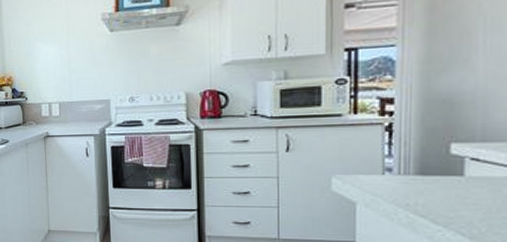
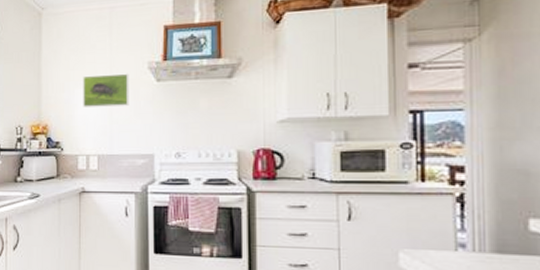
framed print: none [41,25,86,59] -> present [83,73,129,107]

